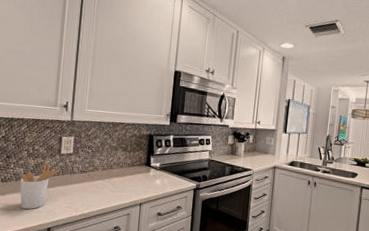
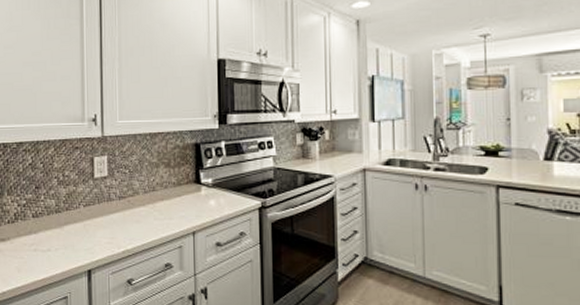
utensil holder: present [20,163,61,209] -> none [53,191,97,248]

